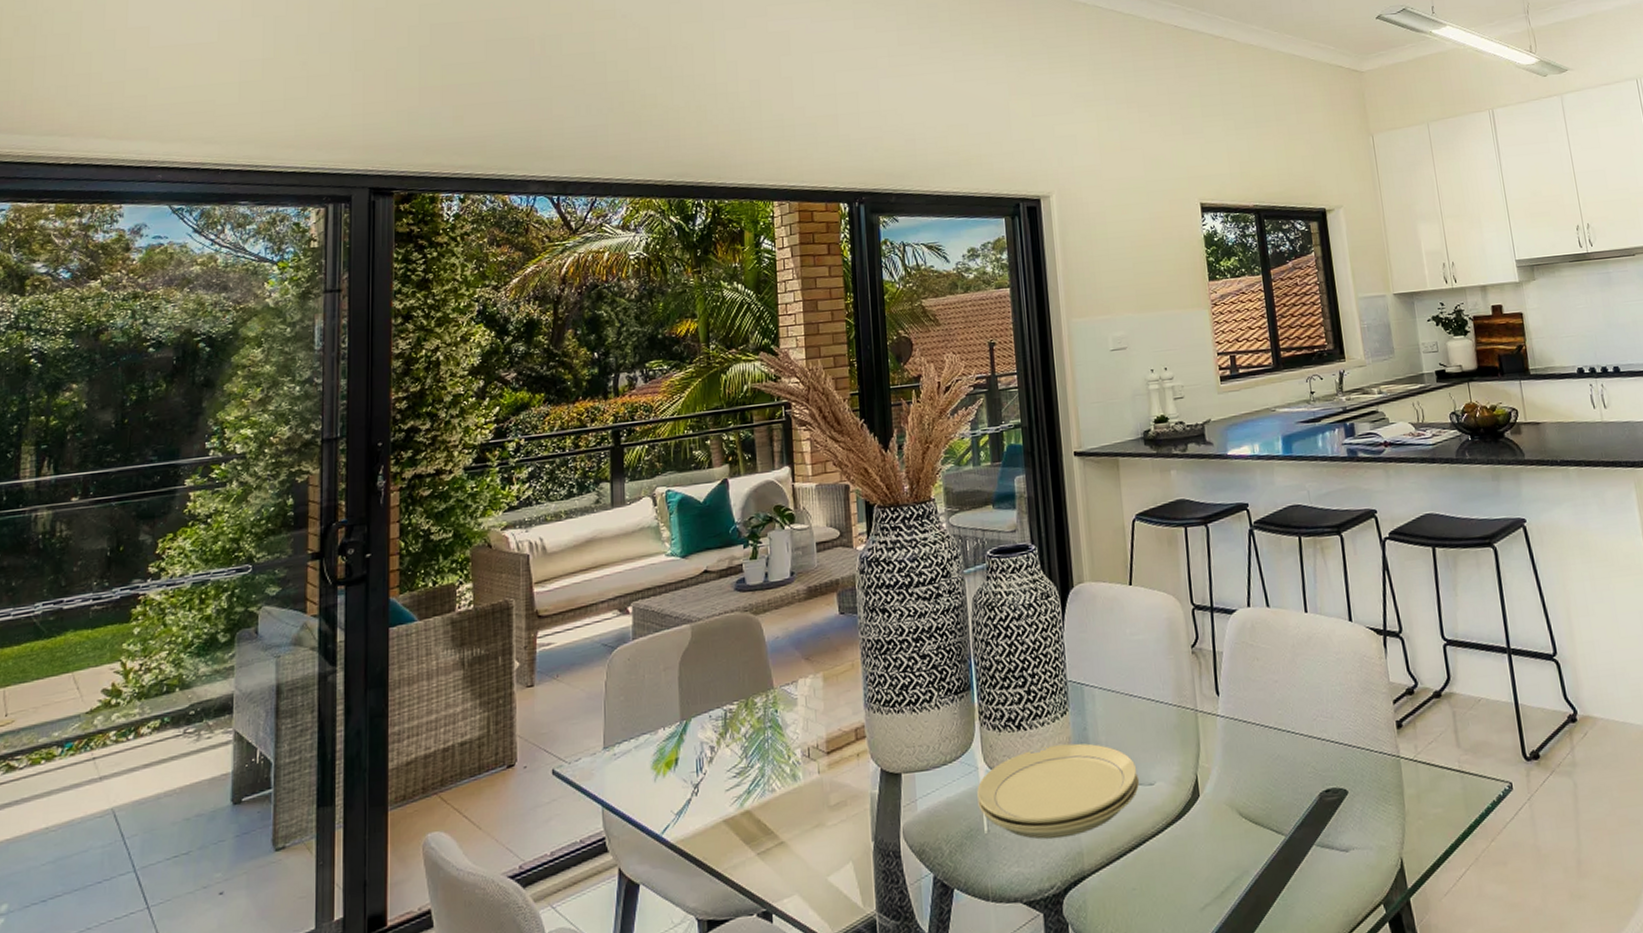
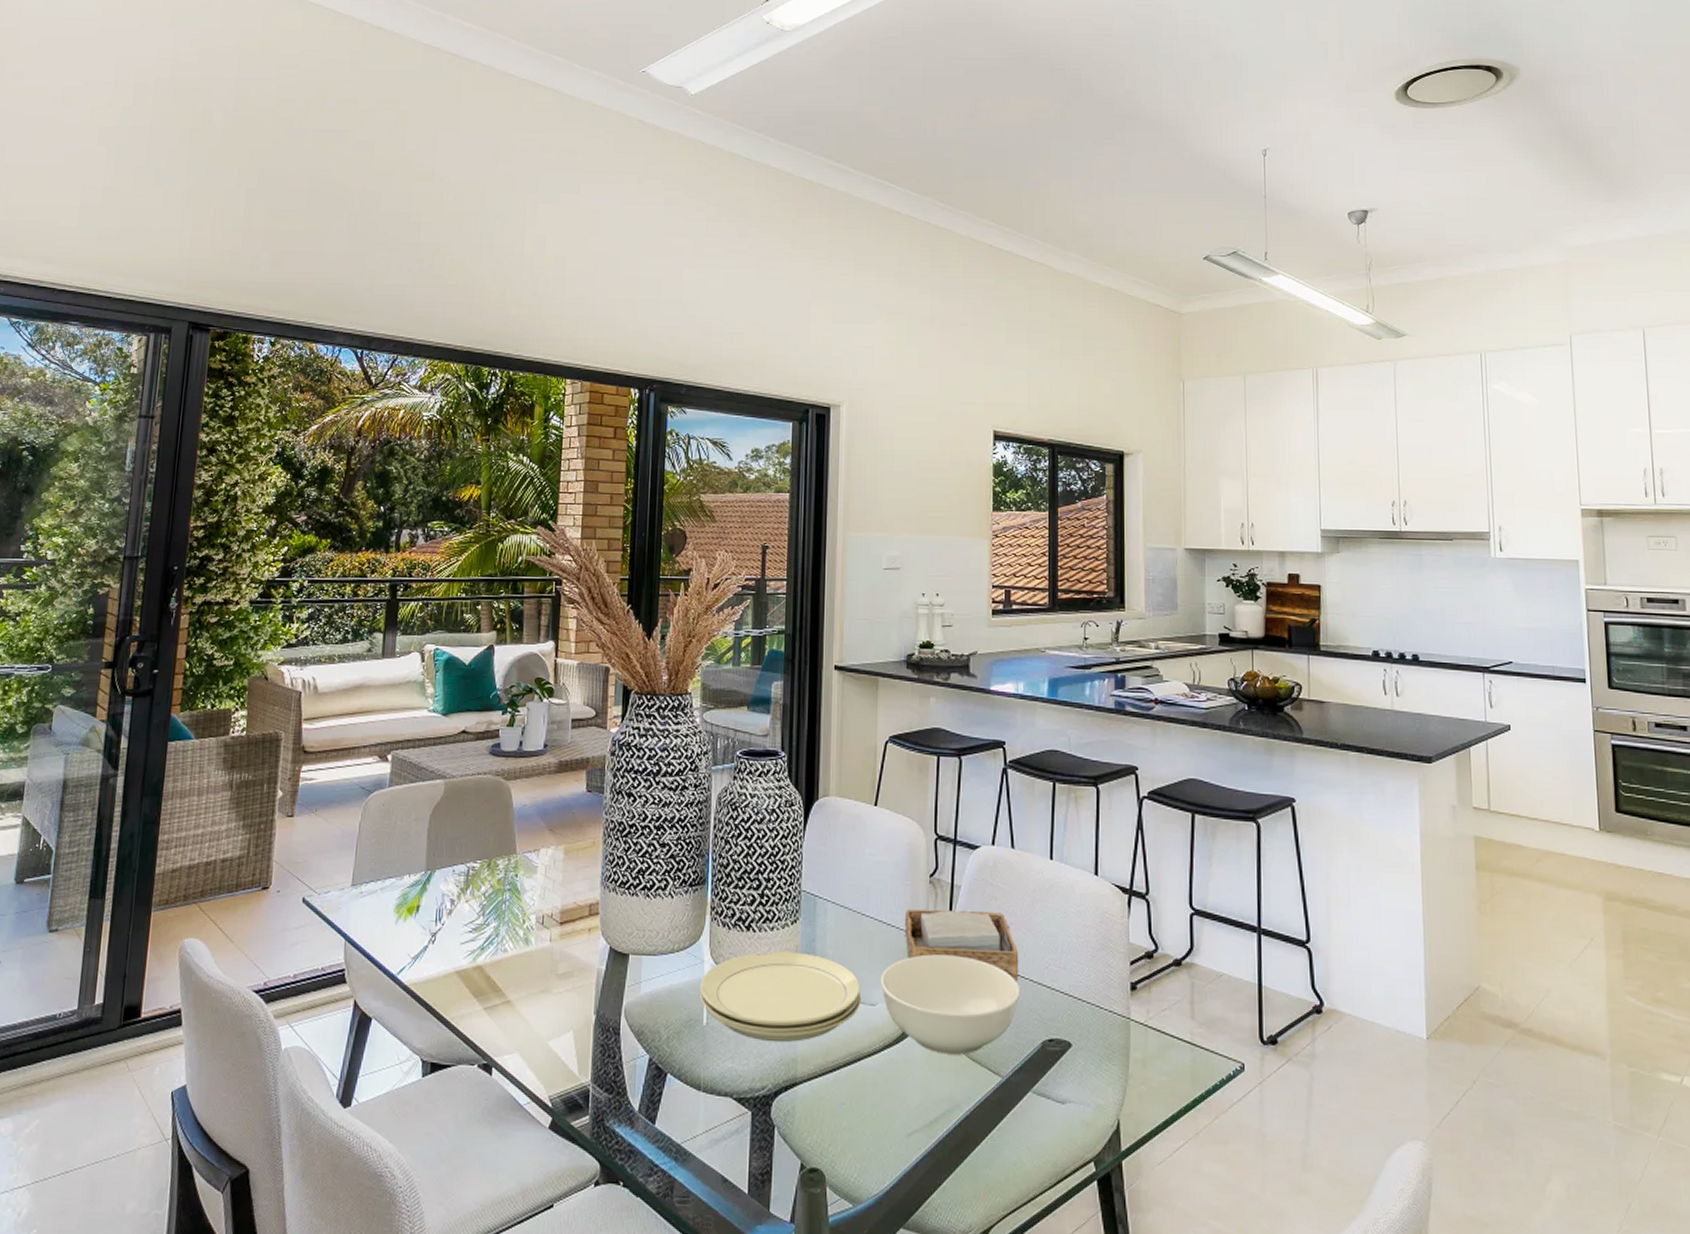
bowl: none [1155,721,1293,823] -> present [880,954,1021,1055]
napkin holder: none [1171,672,1289,739] -> present [904,909,1019,982]

